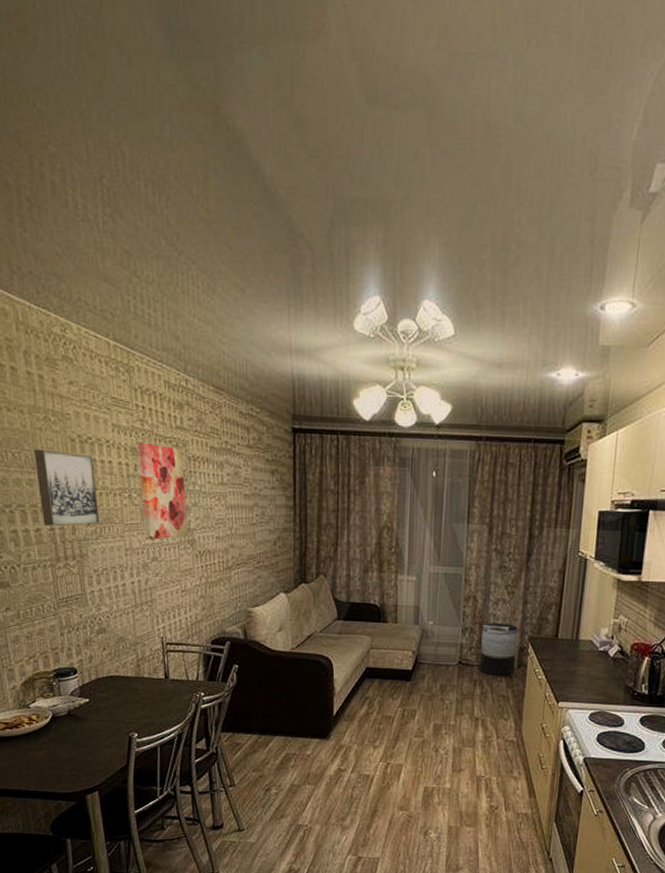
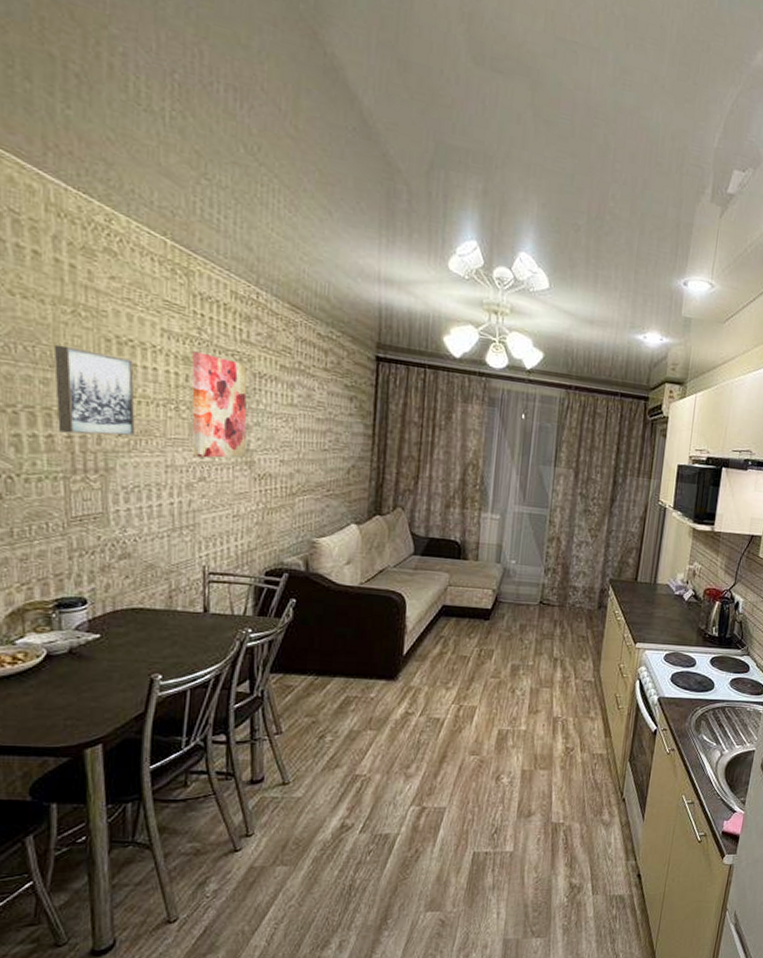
trash can: present [480,623,518,676] -> none [561,564,600,617]

